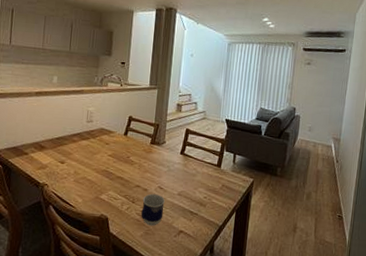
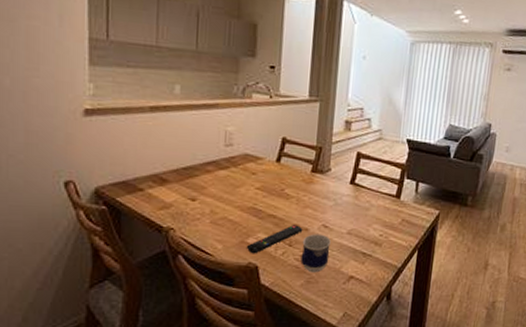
remote control: none [99,186,143,208] -> present [246,225,303,254]

